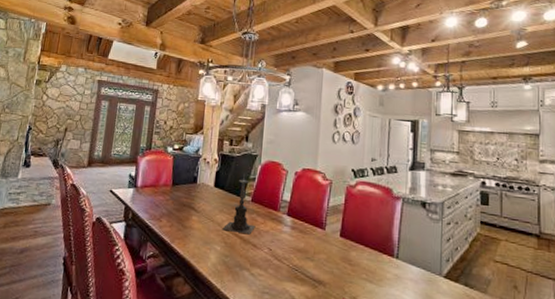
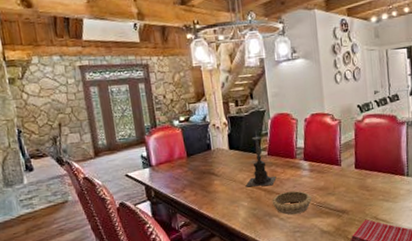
decorative bowl: none [245,244,288,273] -> present [272,190,312,215]

